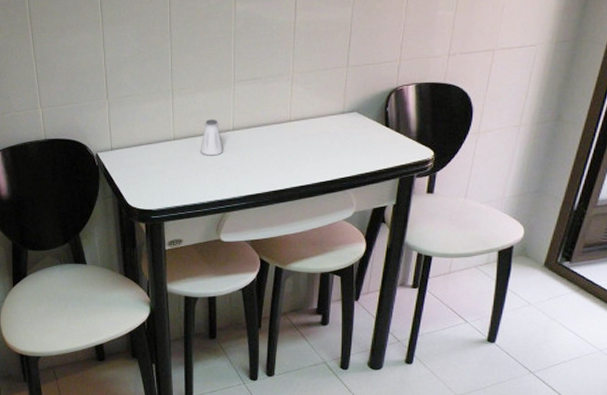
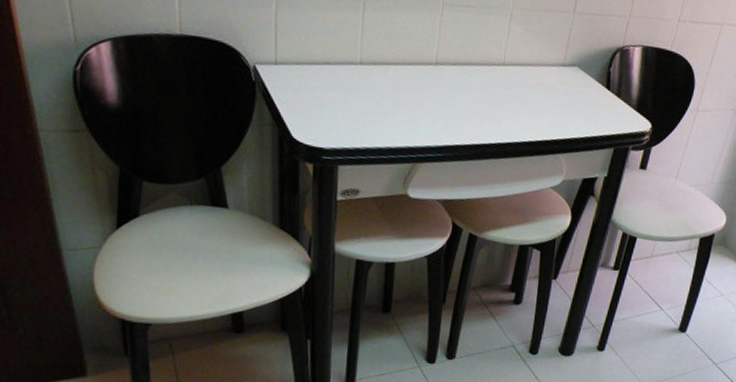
saltshaker: present [200,119,223,156] -> none [393,46,422,92]

